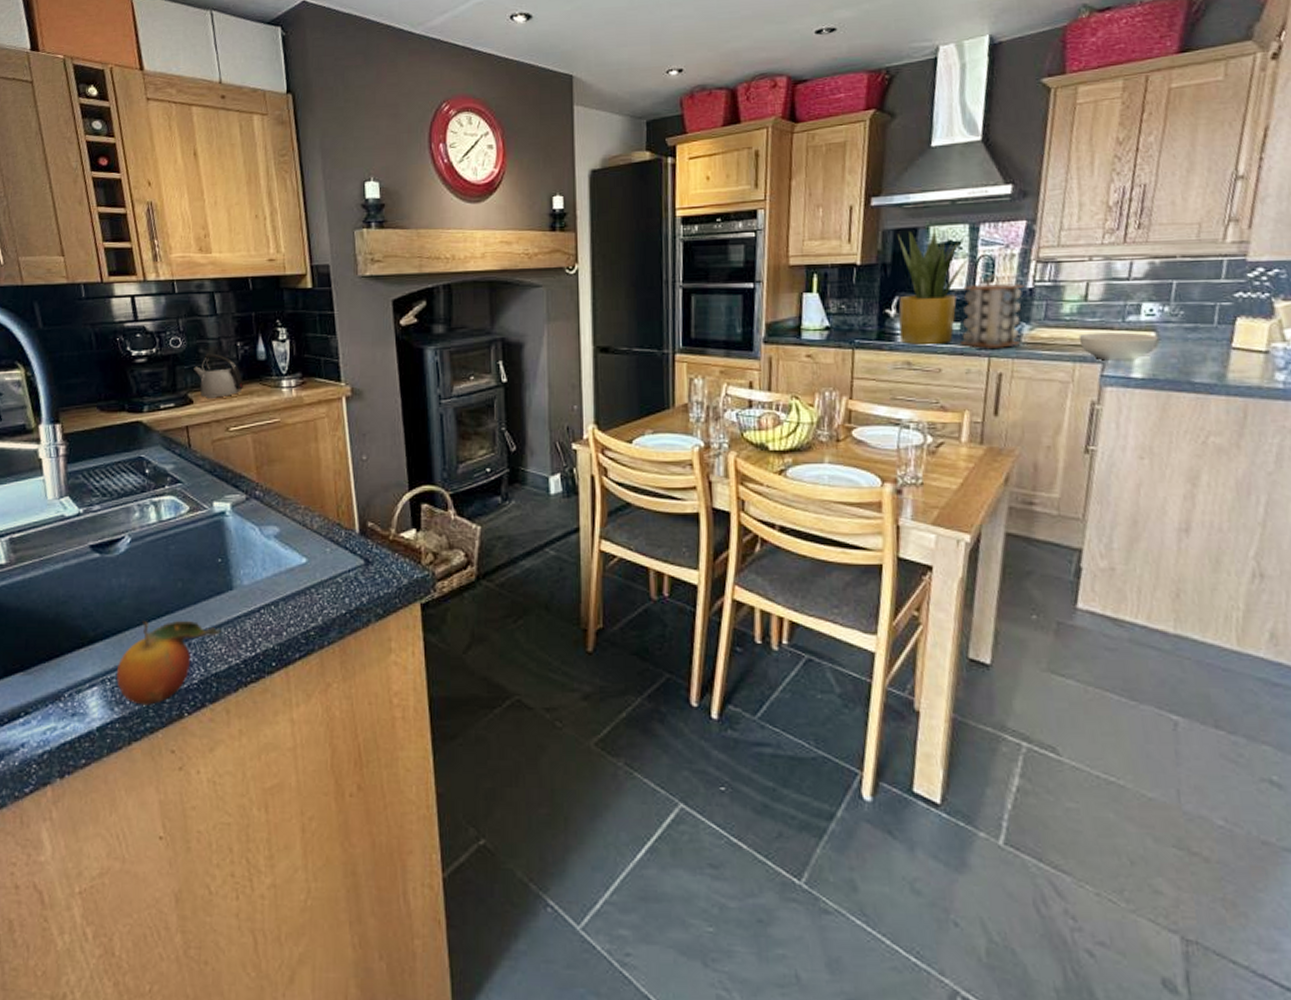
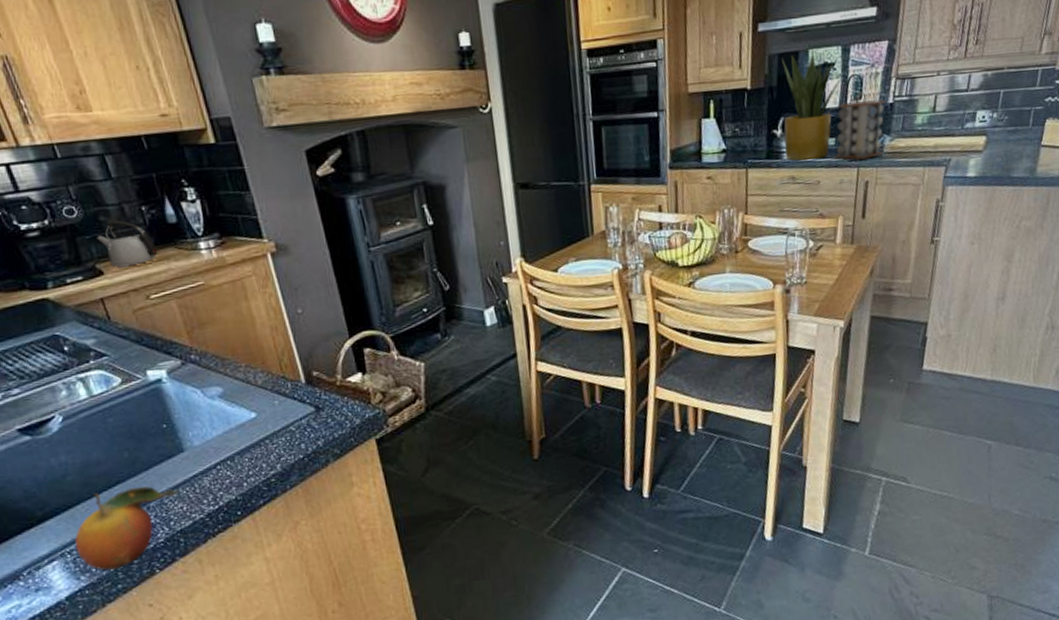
bowl: present [1078,332,1158,362] -> none [928,137,988,164]

